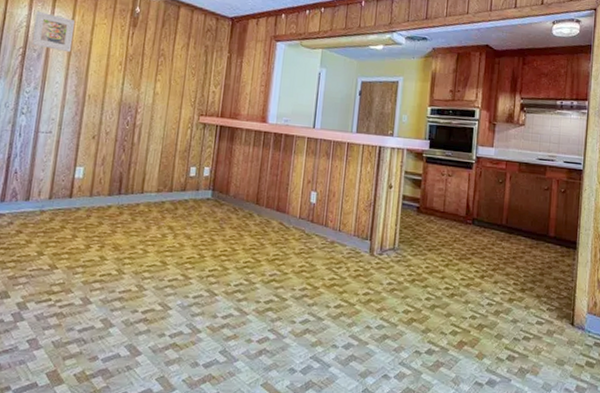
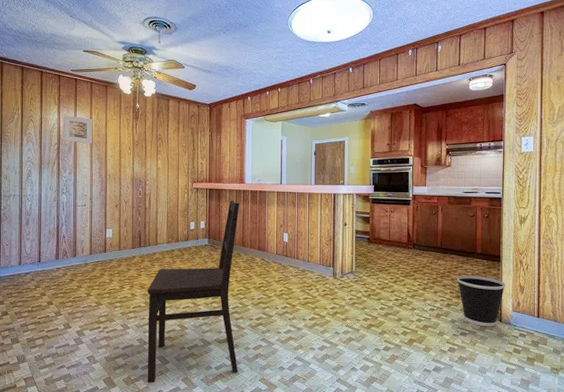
dining chair: none [107,143,258,382] -> present [147,200,240,383]
wastebasket: none [522,263,581,332] -> present [456,275,505,327]

